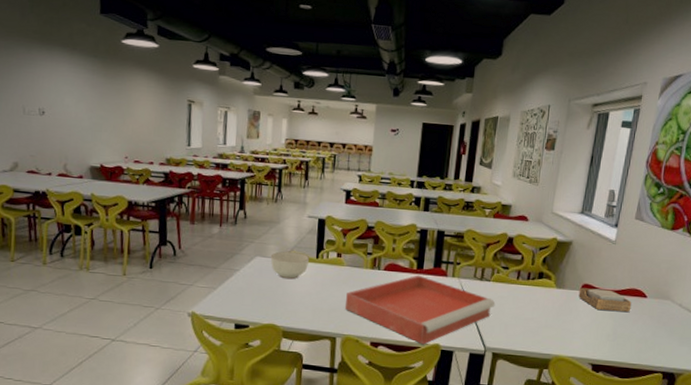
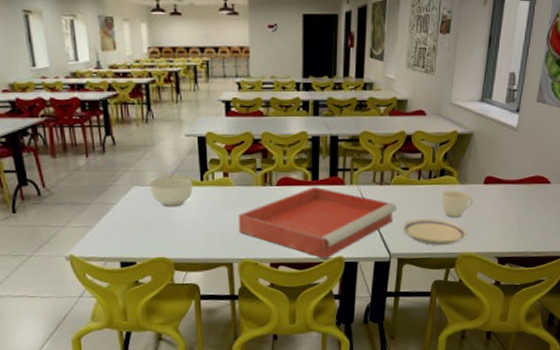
plate: none [500,316,562,345] -> present [403,218,467,245]
cup: none [538,293,569,320] -> present [442,190,473,218]
napkin holder: present [578,287,632,313] -> none [482,179,536,201]

